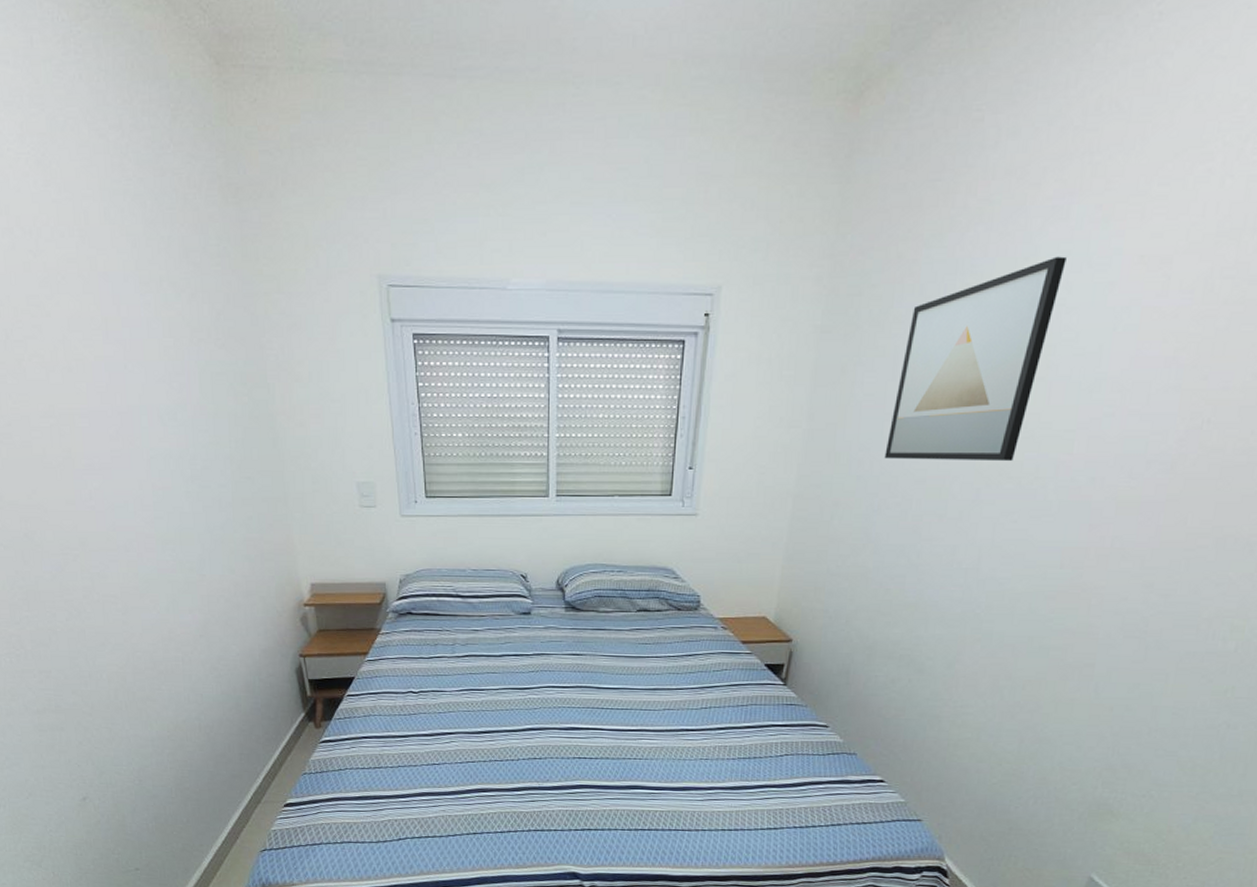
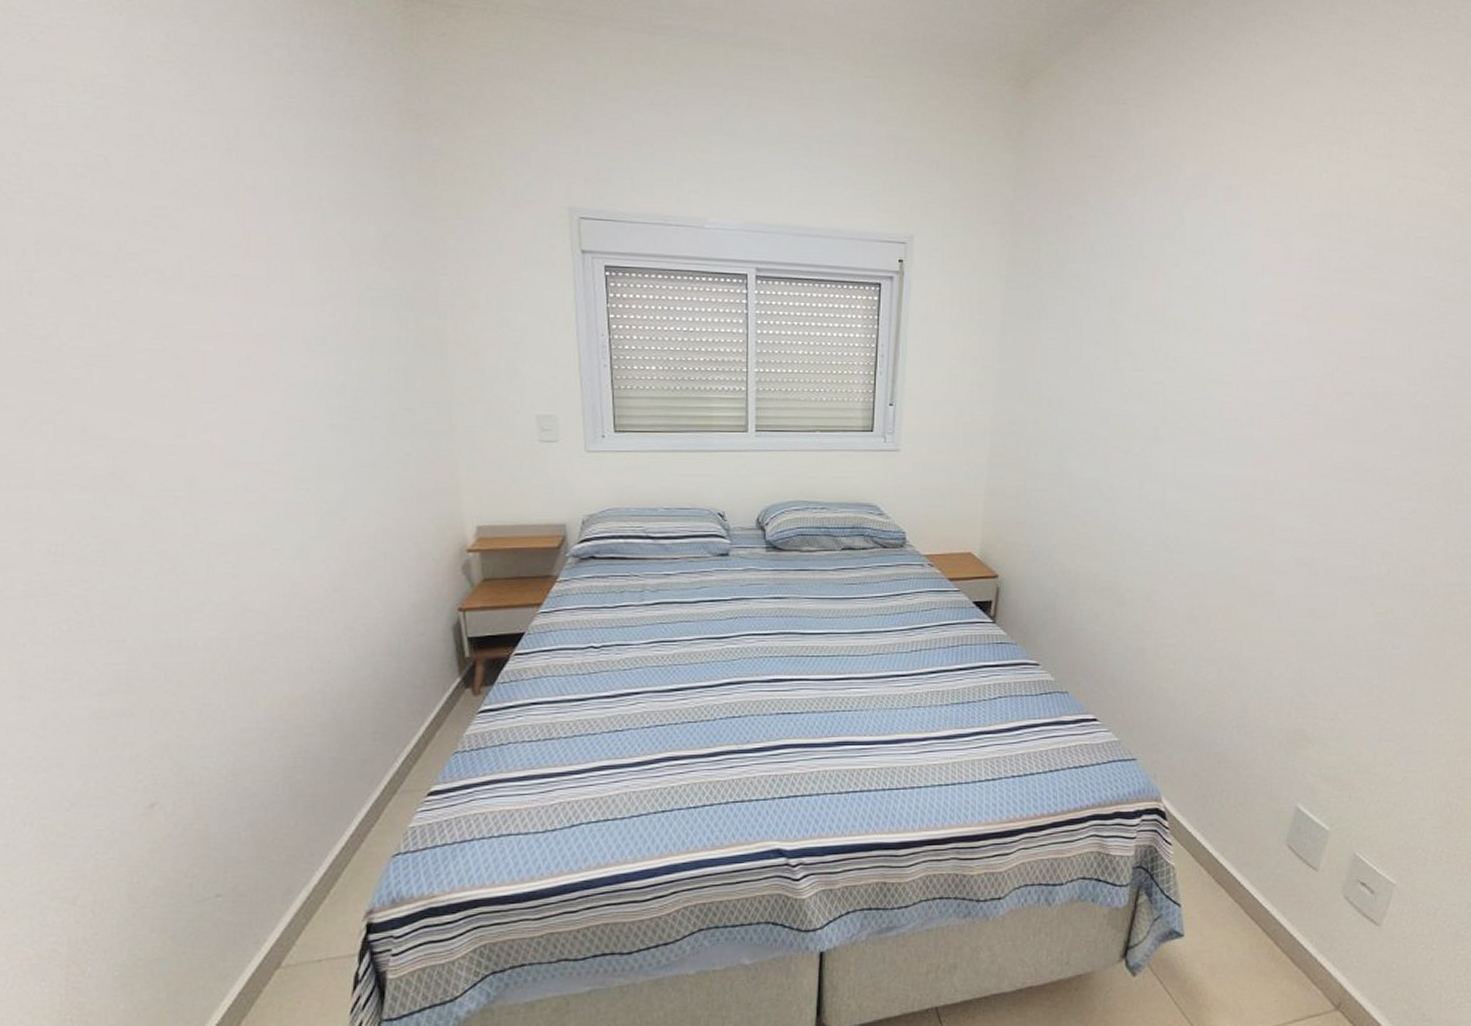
wall art: present [884,256,1067,462] -> none [1072,226,1208,402]

